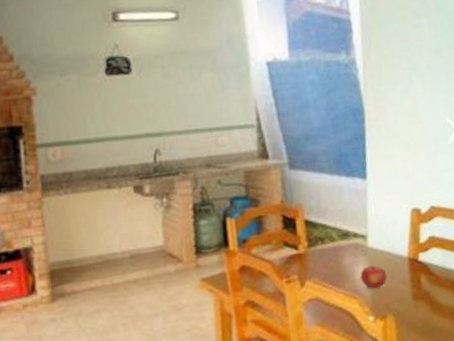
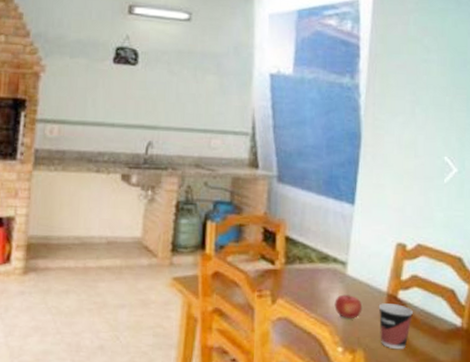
cup: none [401,266,436,309] -> present [378,303,414,349]

